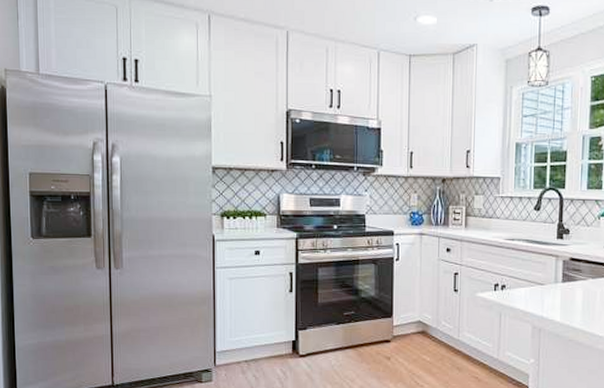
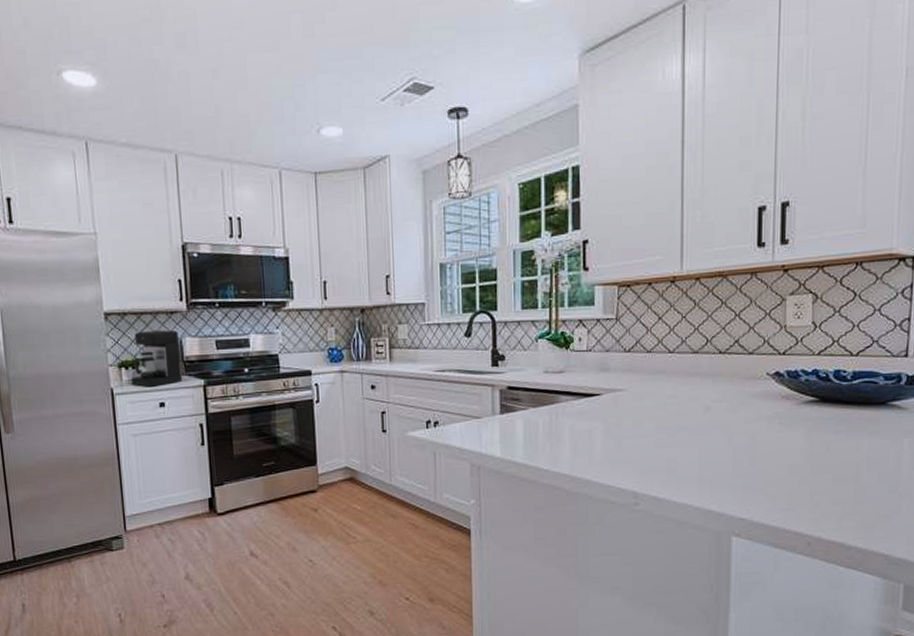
coffee maker: none [231,185,278,236] -> present [131,330,183,387]

